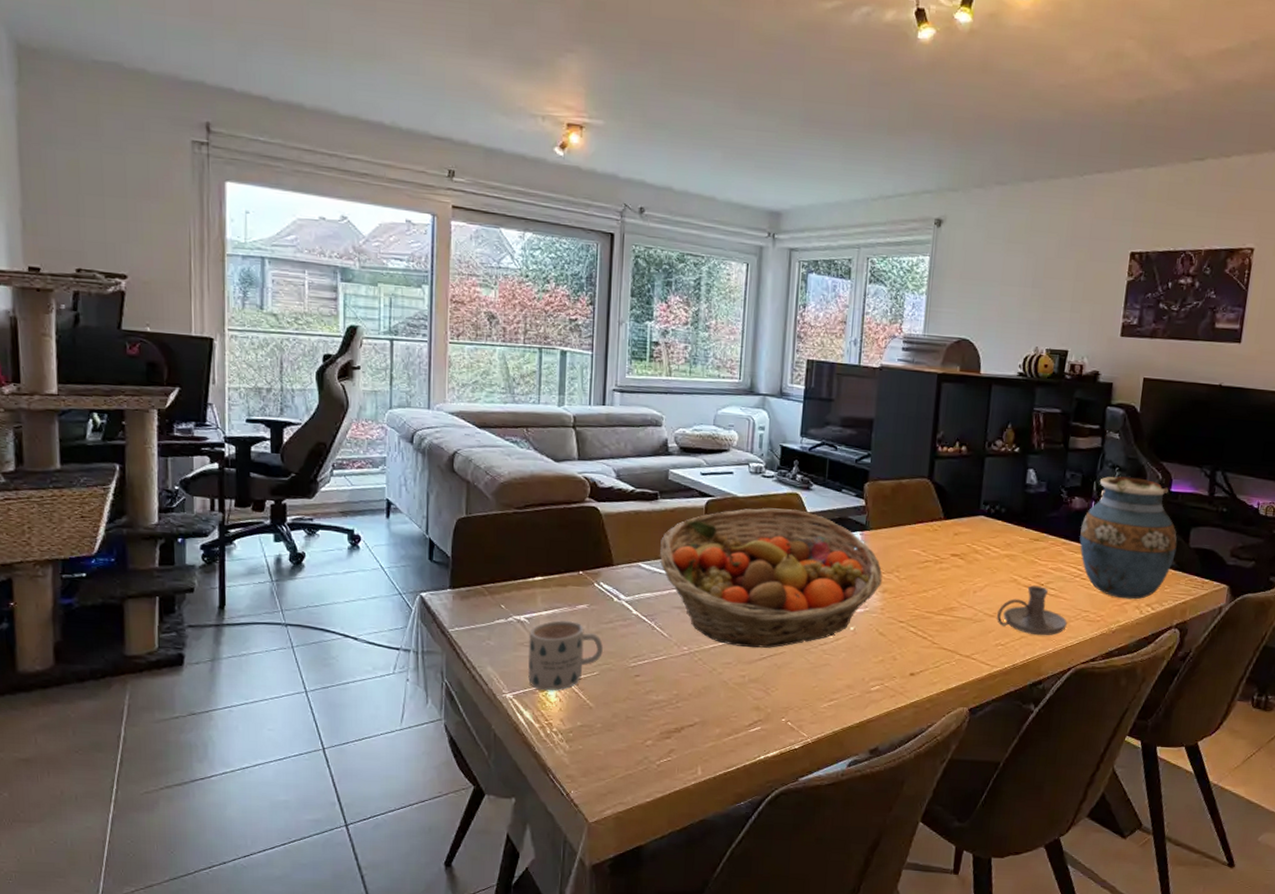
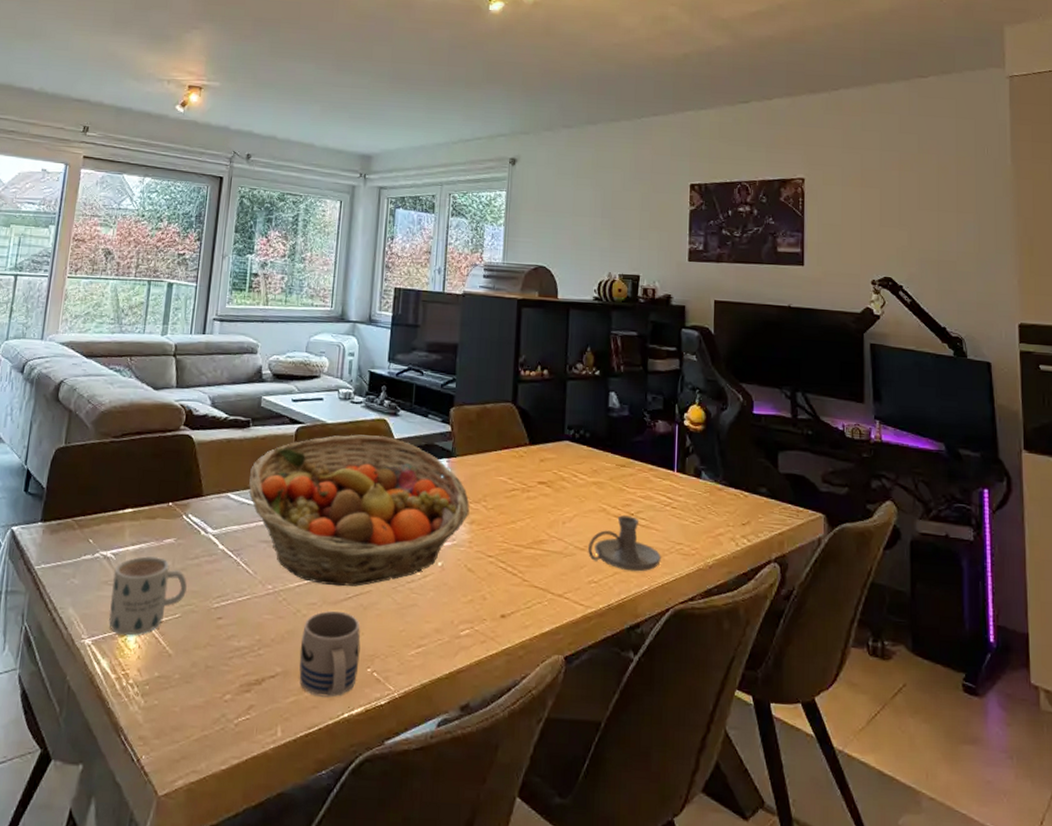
mug: none [716,669,775,743] -> present [299,610,361,697]
vase: present [1079,476,1177,600] -> none [665,398,766,531]

